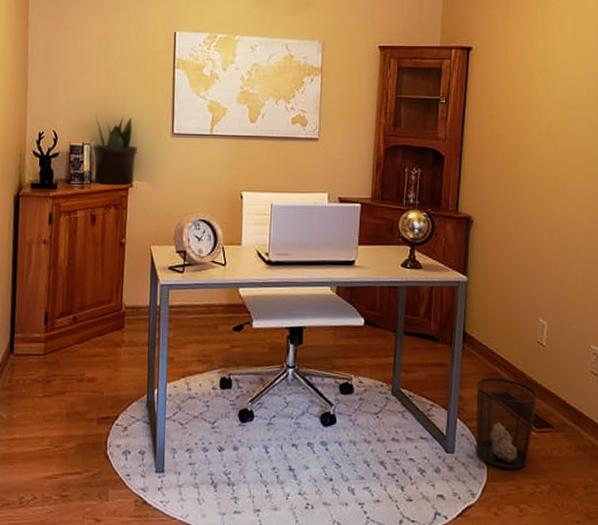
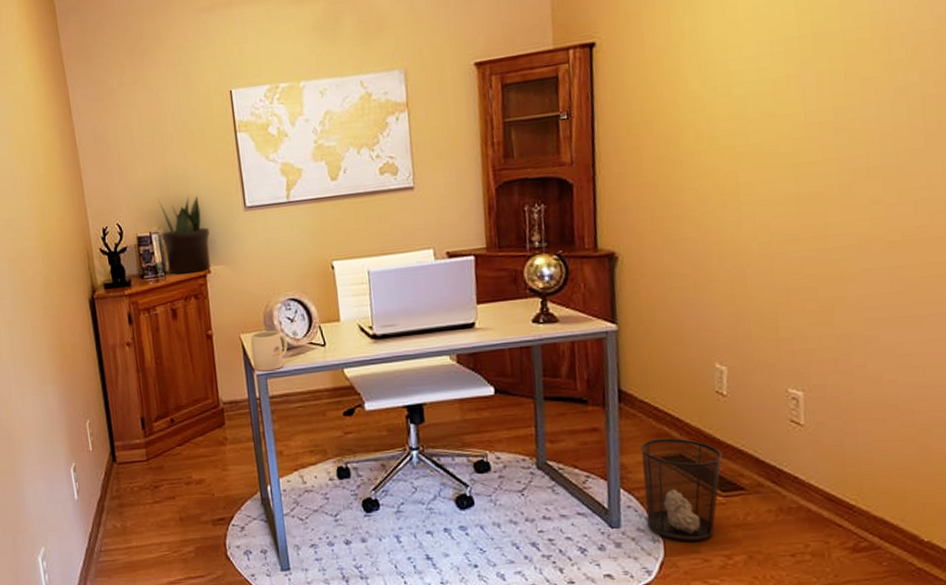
mug: none [158,245,192,283] -> present [250,330,288,372]

